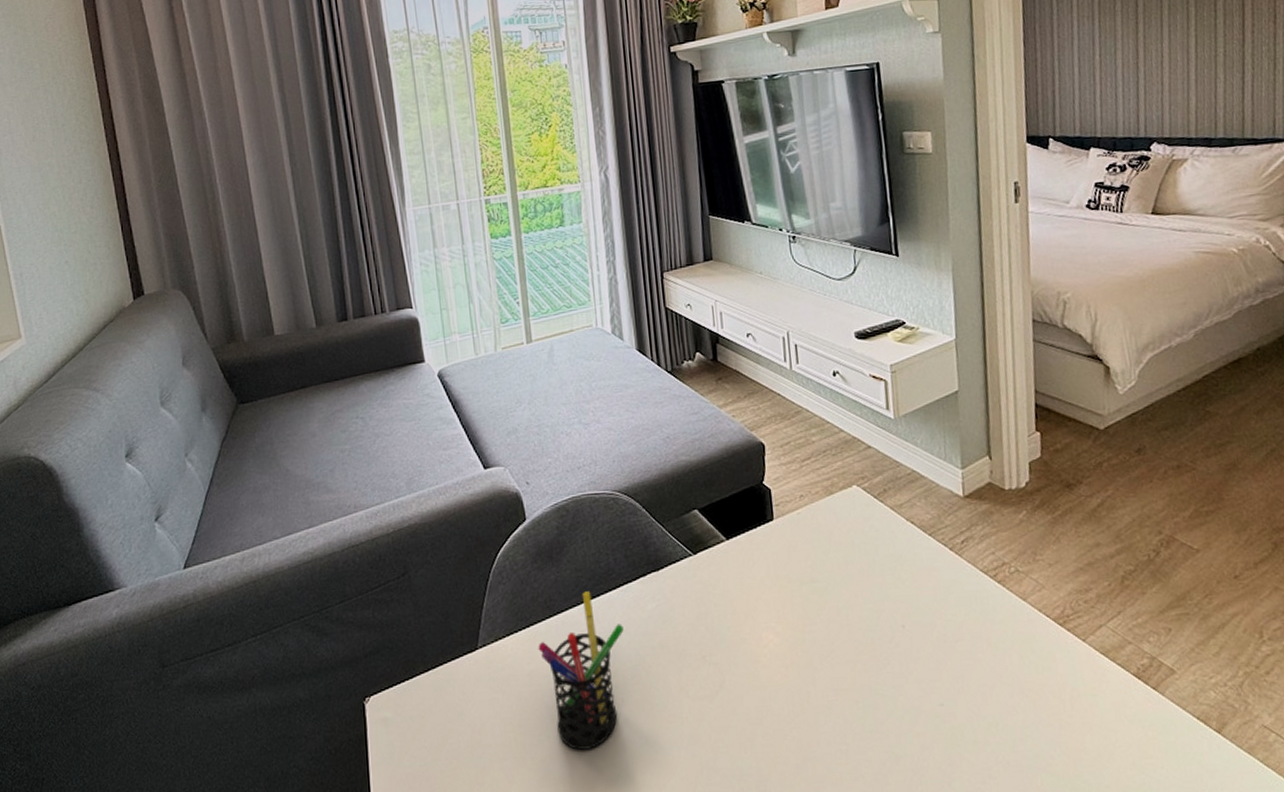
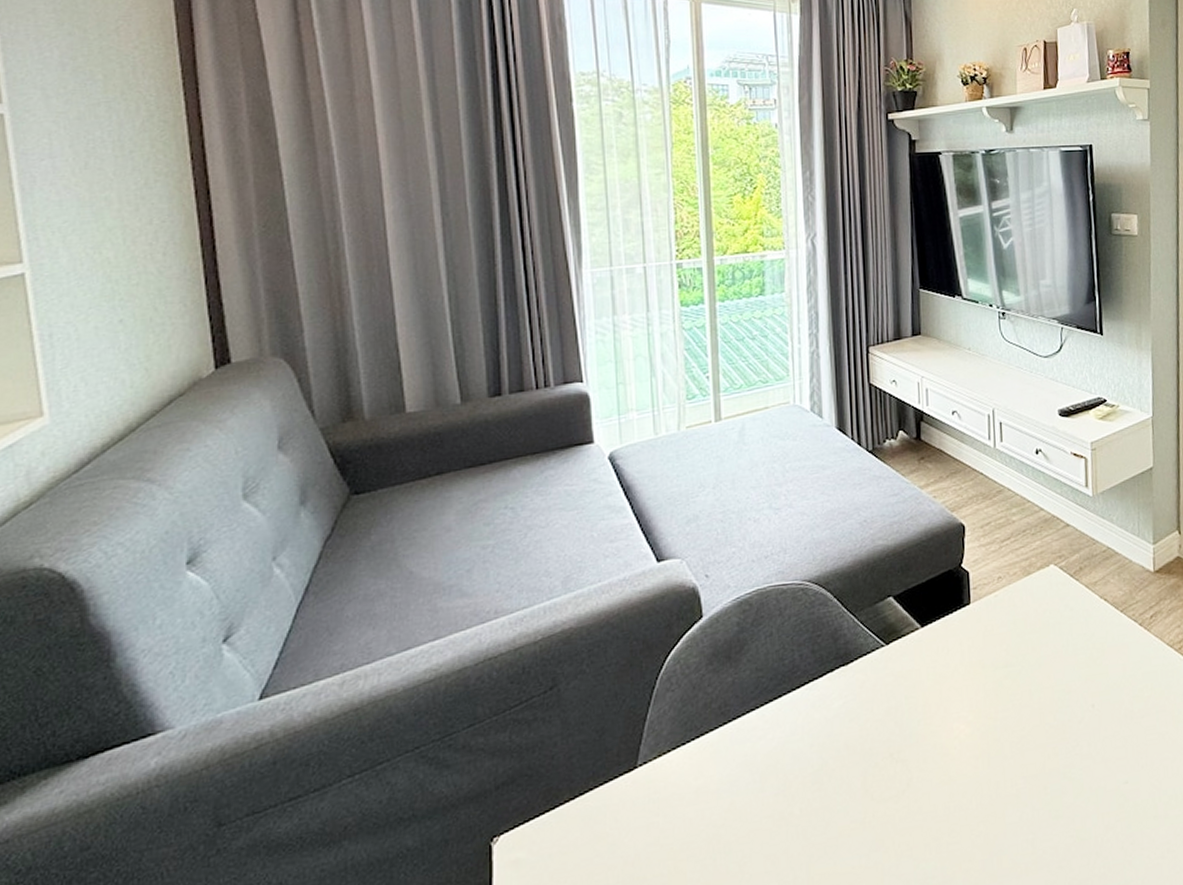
pen holder: present [538,591,624,750] -> none [708,692,806,872]

